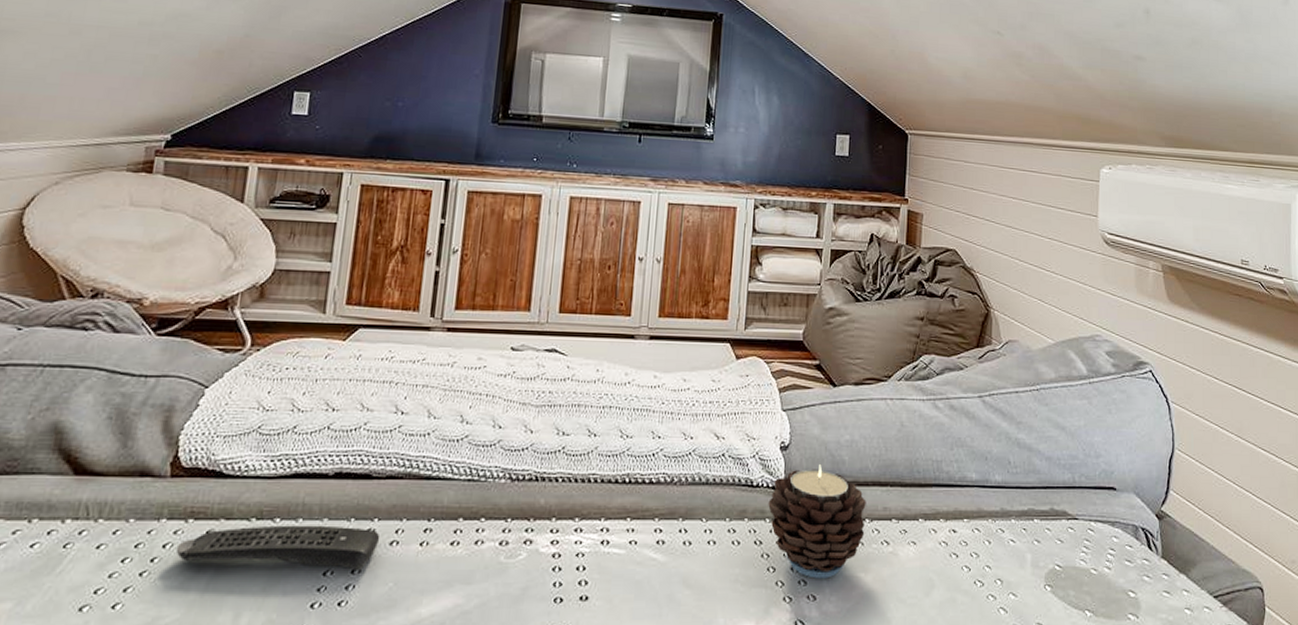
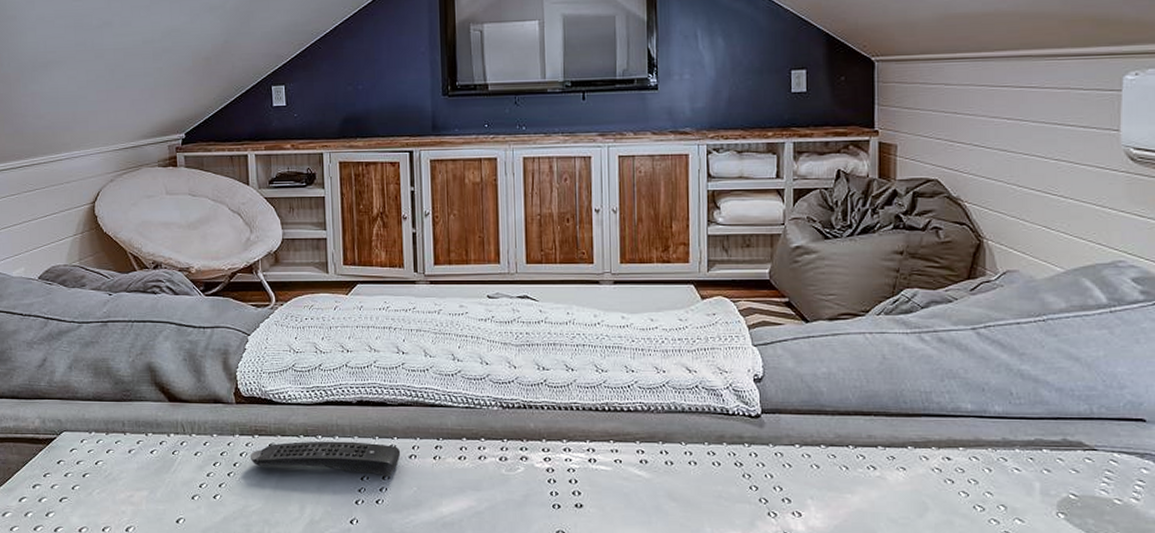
candle: present [768,464,866,579] -> none [746,395,849,498]

